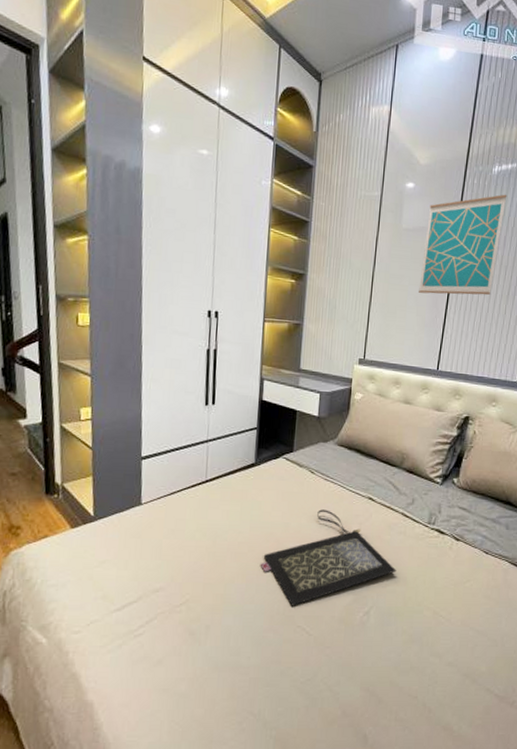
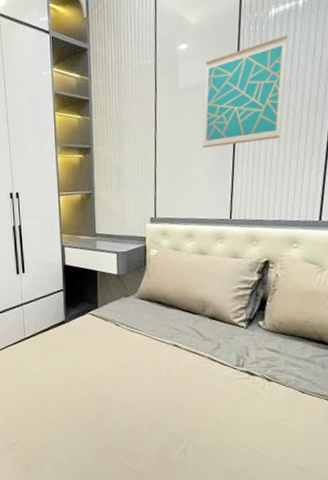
clutch bag: present [260,509,396,606] -> none [79,358,209,445]

